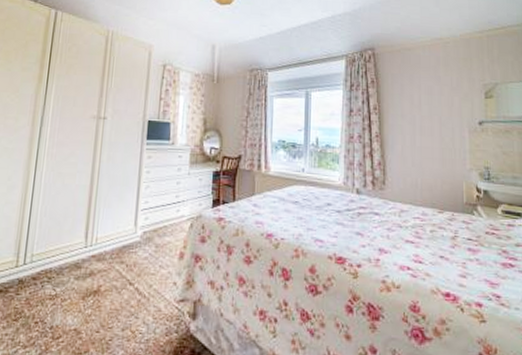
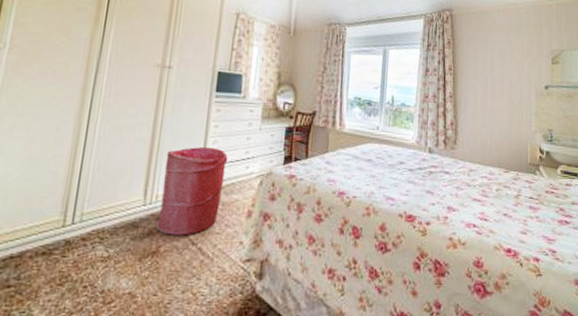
laundry hamper: none [97,191,160,276] -> present [157,146,228,236]

